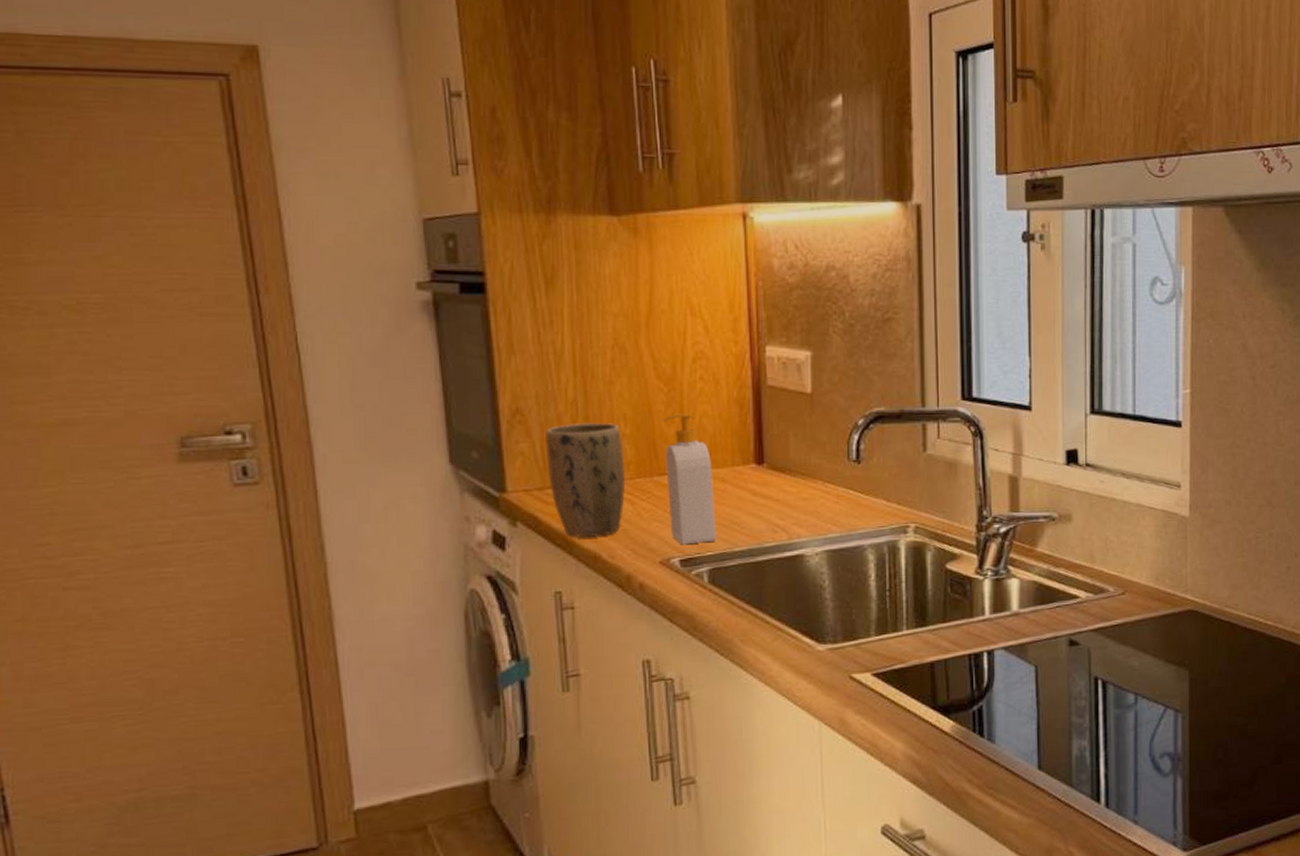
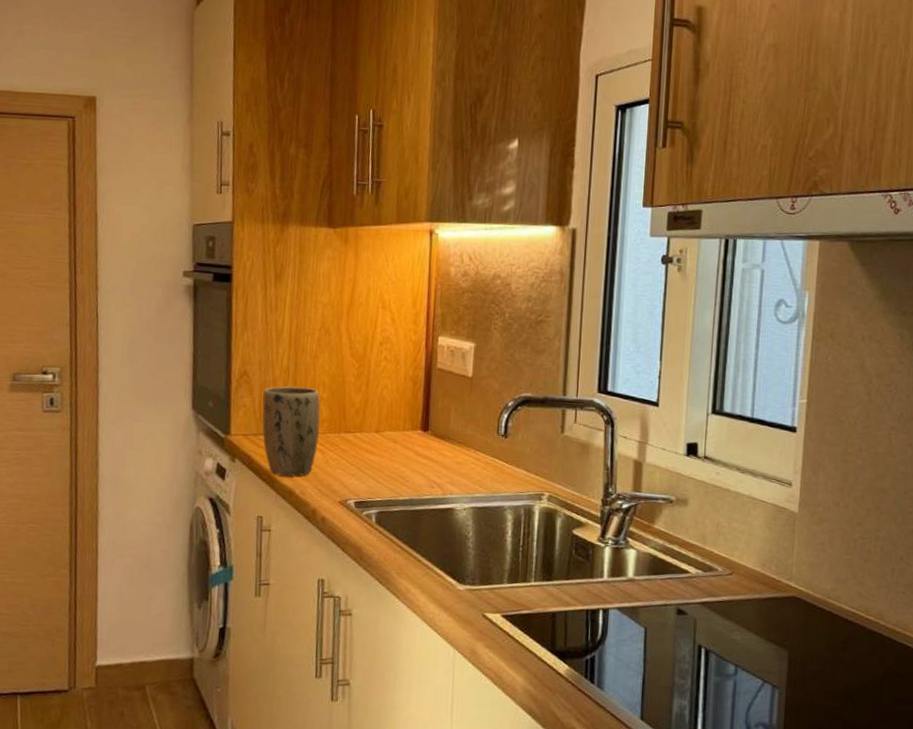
soap bottle: present [663,414,716,545] -> none [350,385,387,490]

